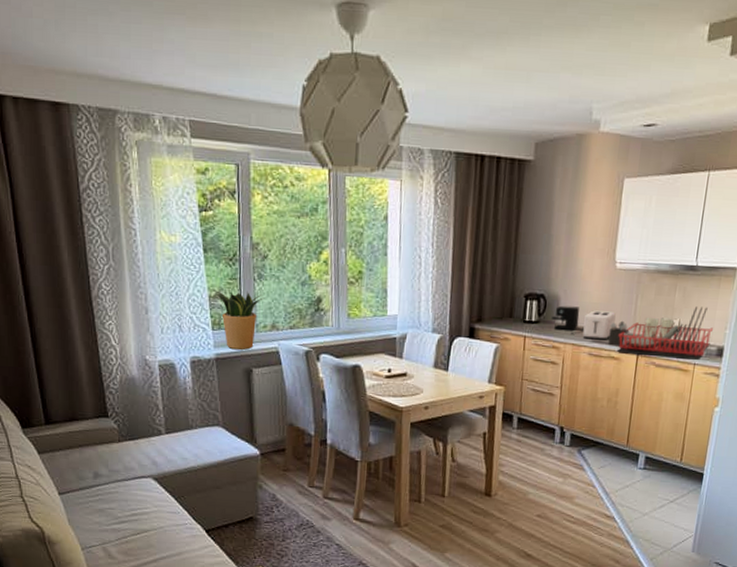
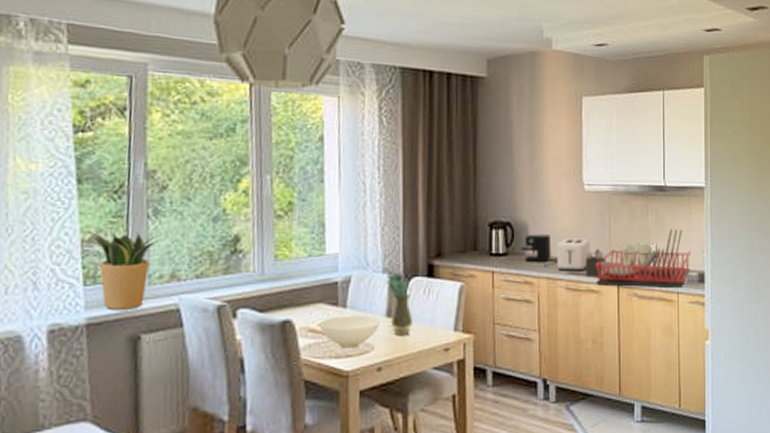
bowl: none [381,364,429,390] -> present [319,315,380,348]
vase: none [435,330,455,384] -> present [387,270,413,336]

